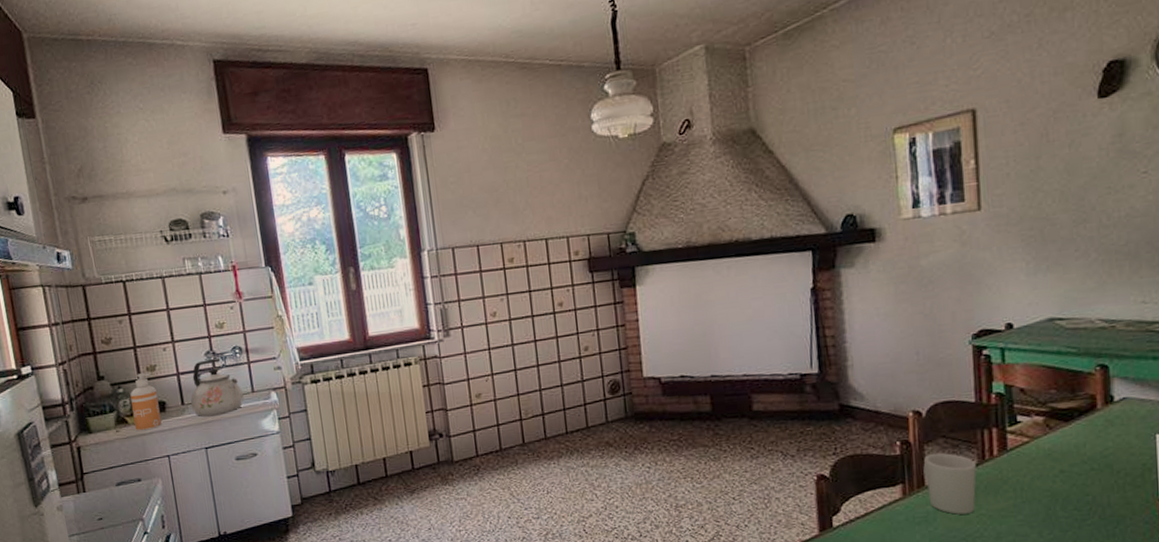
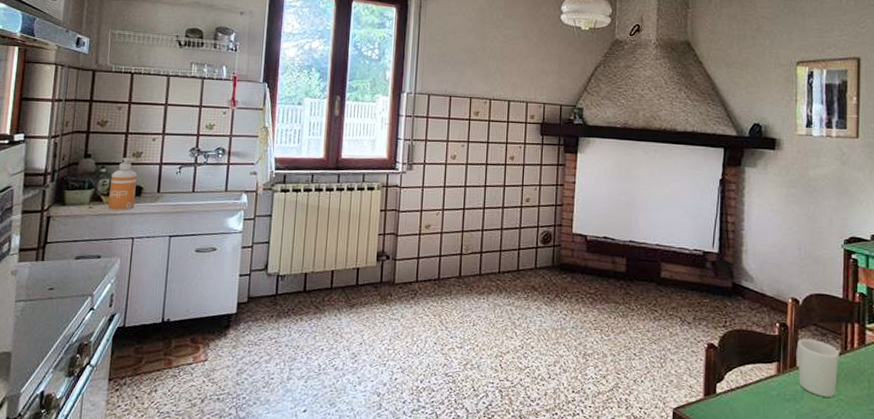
kettle: present [190,358,245,417] -> none [165,155,217,208]

